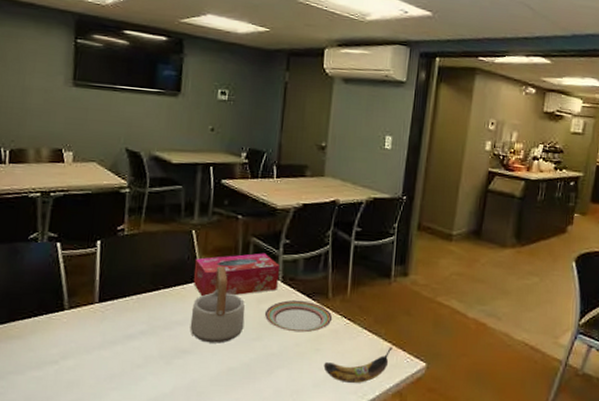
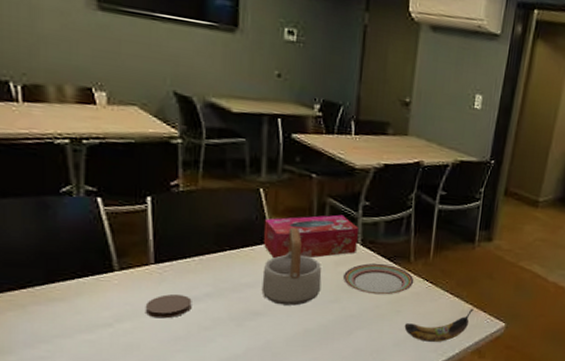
coaster: none [86,332,128,356] -> present [145,294,192,319]

